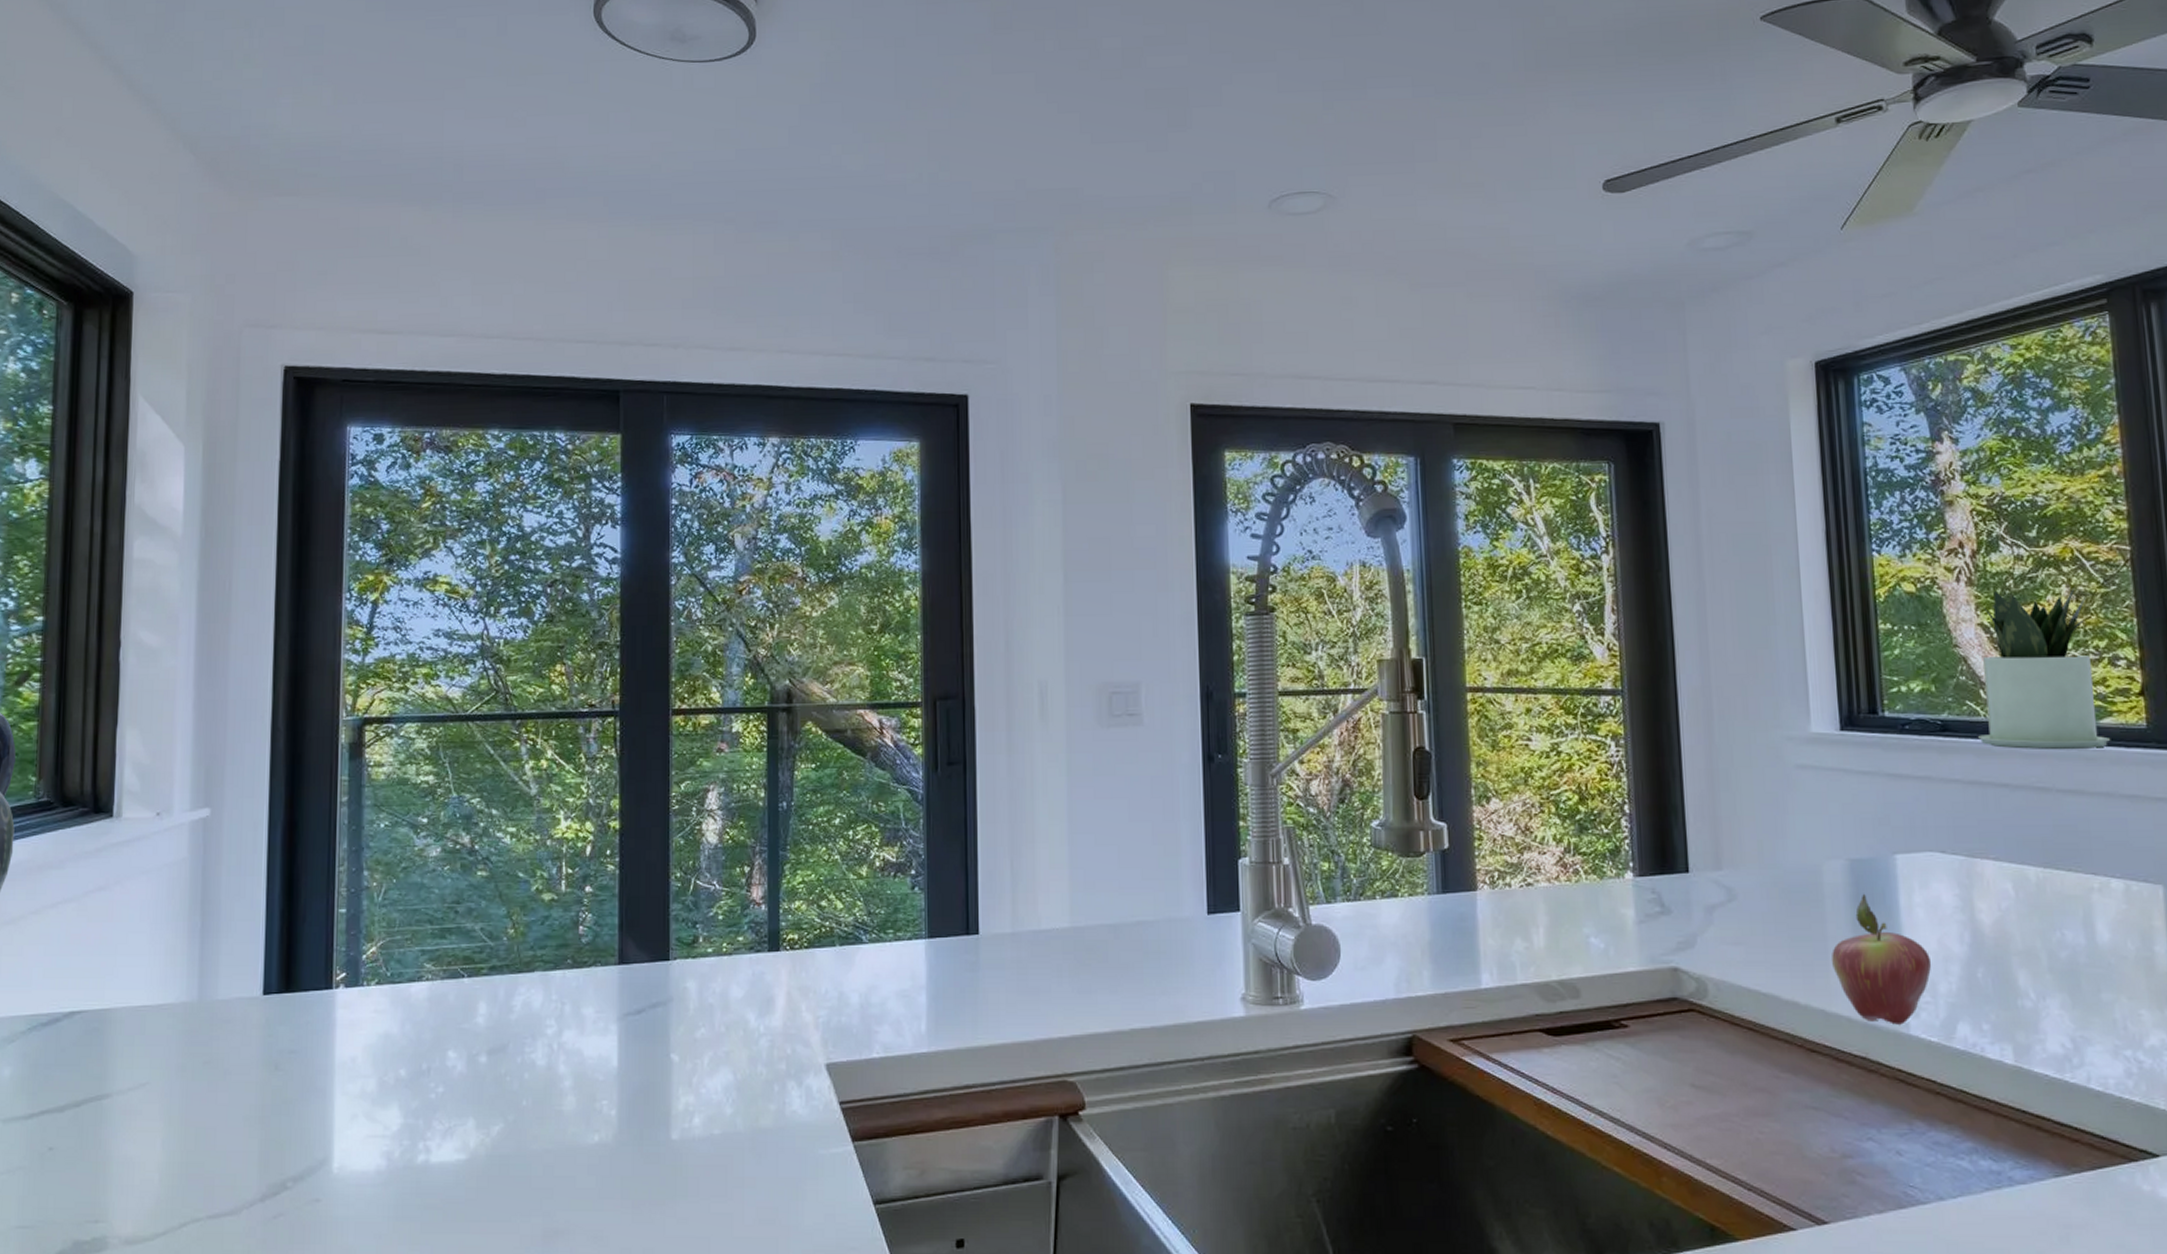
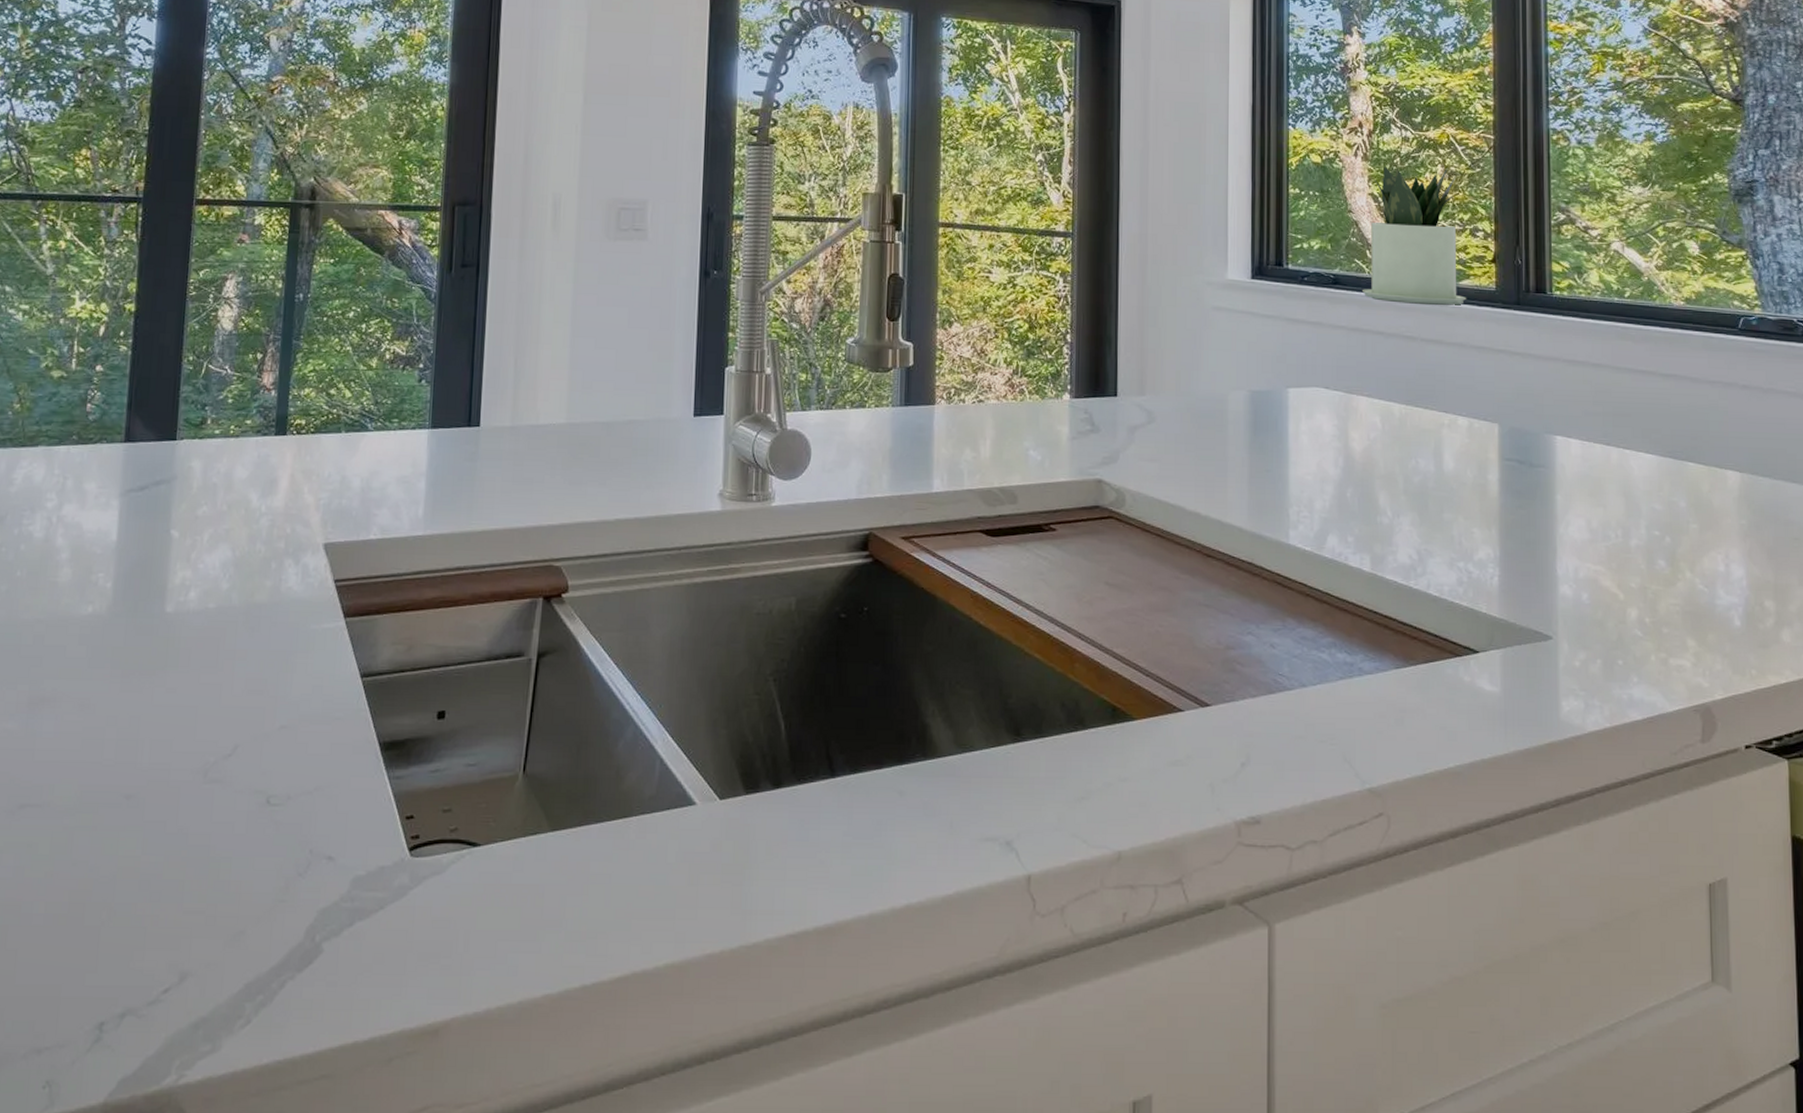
fruit: present [1832,893,1932,1025] -> none [1230,420,1311,535]

